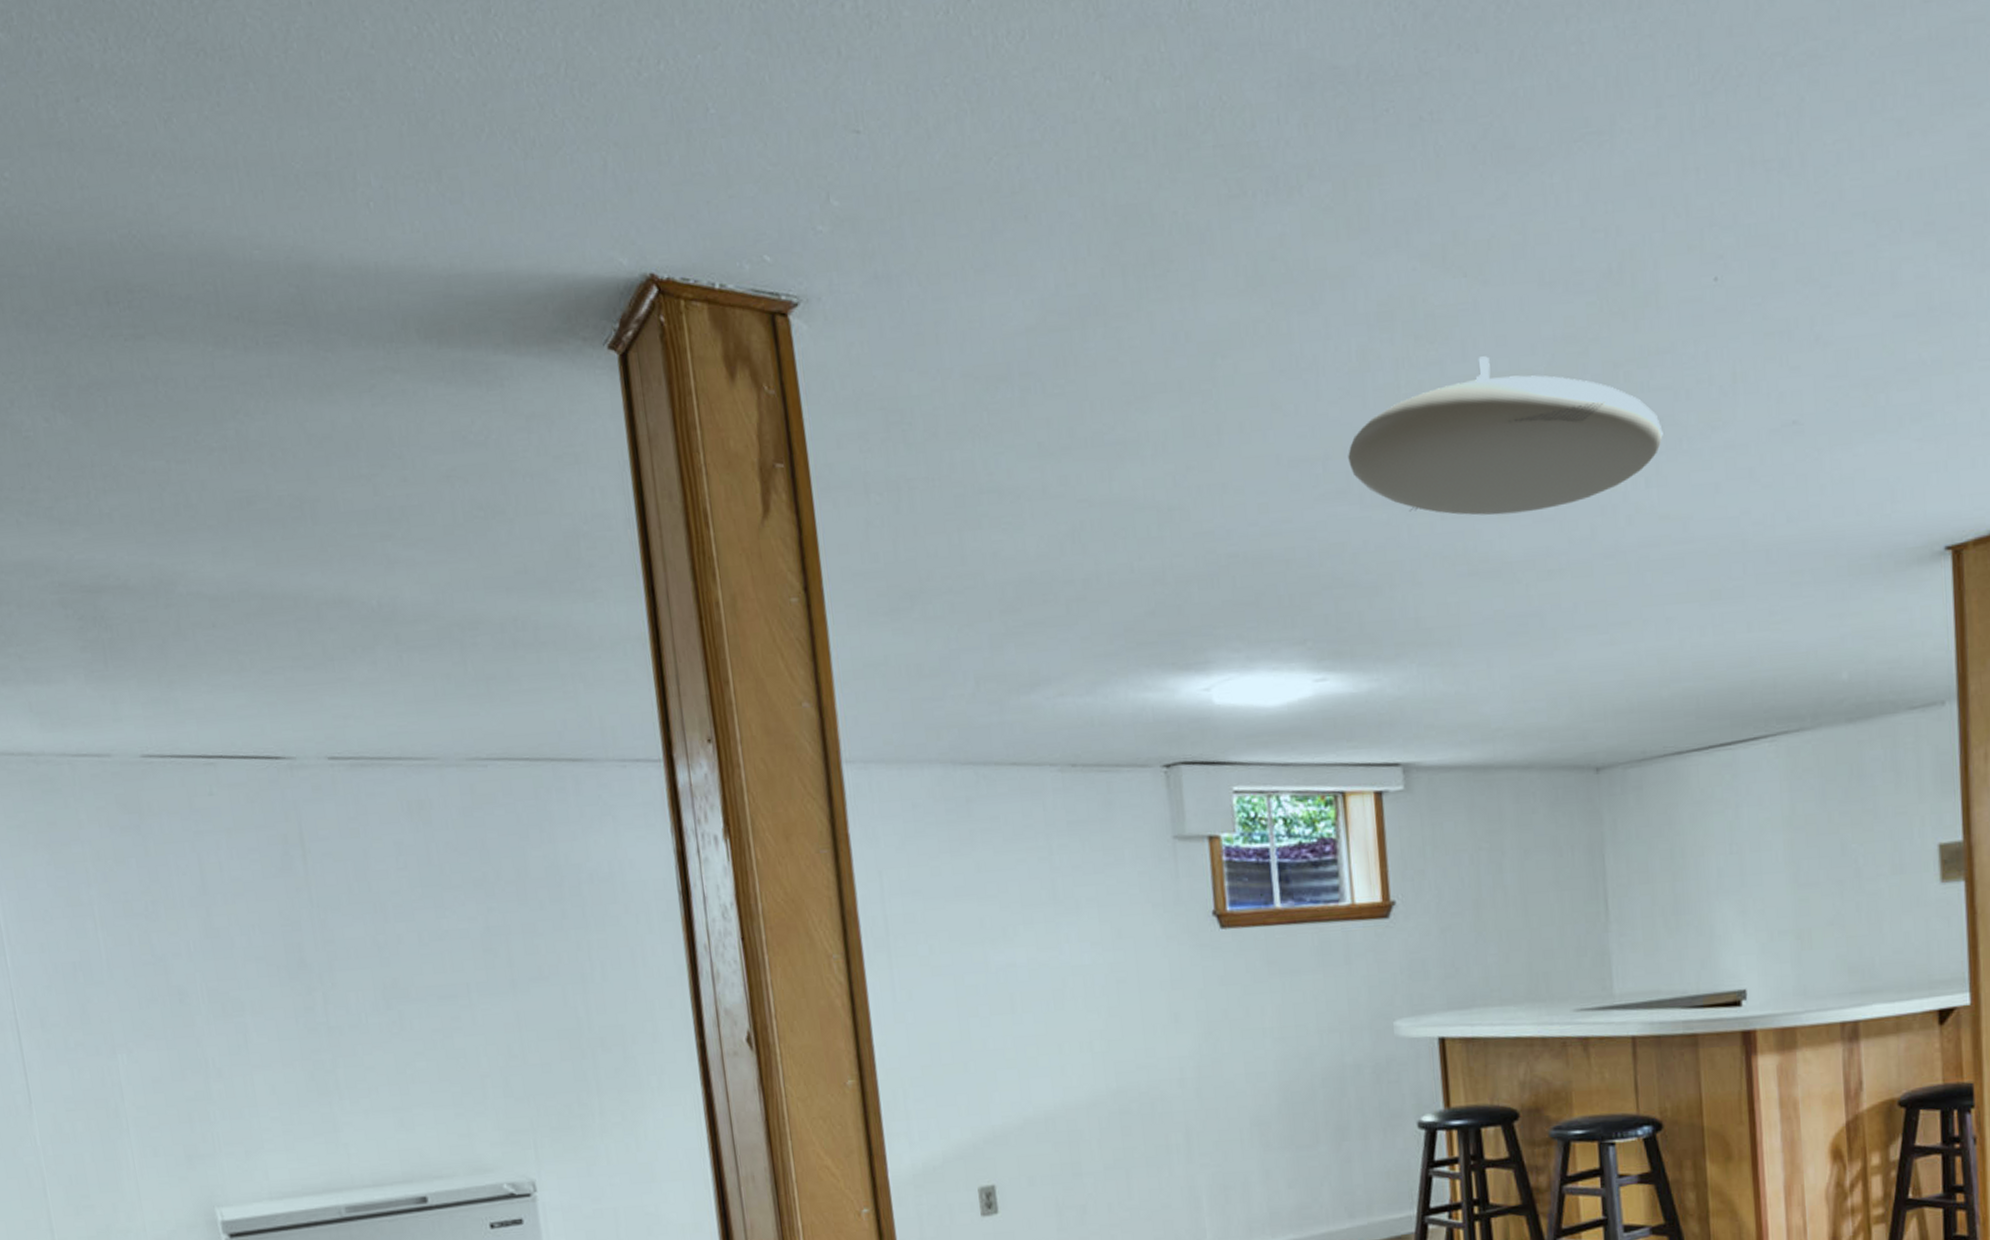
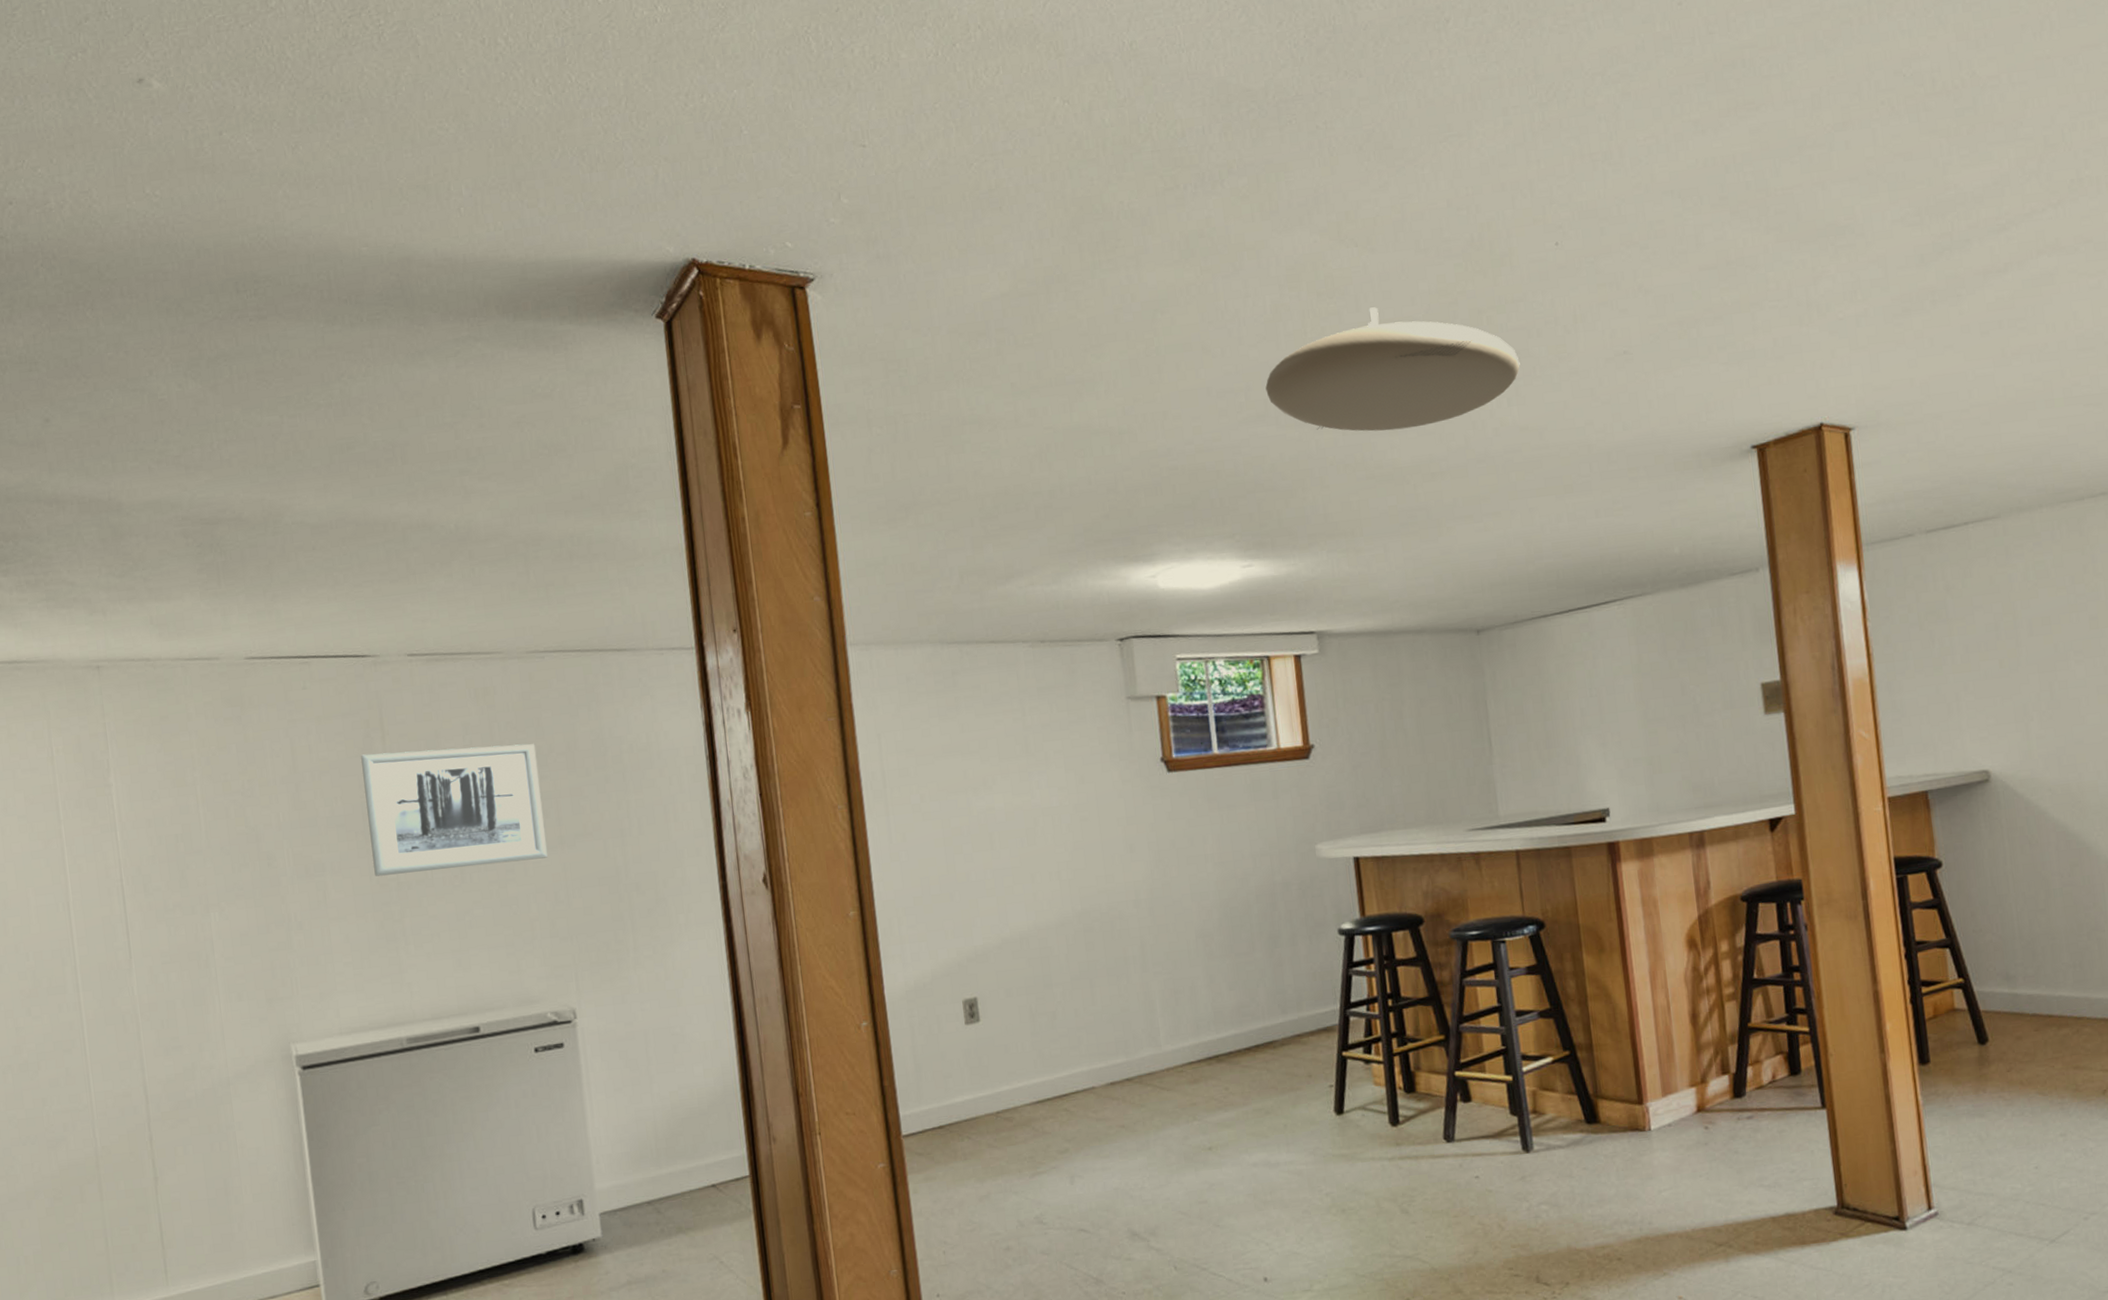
wall art: none [279,869,498,1019] -> present [361,743,548,877]

